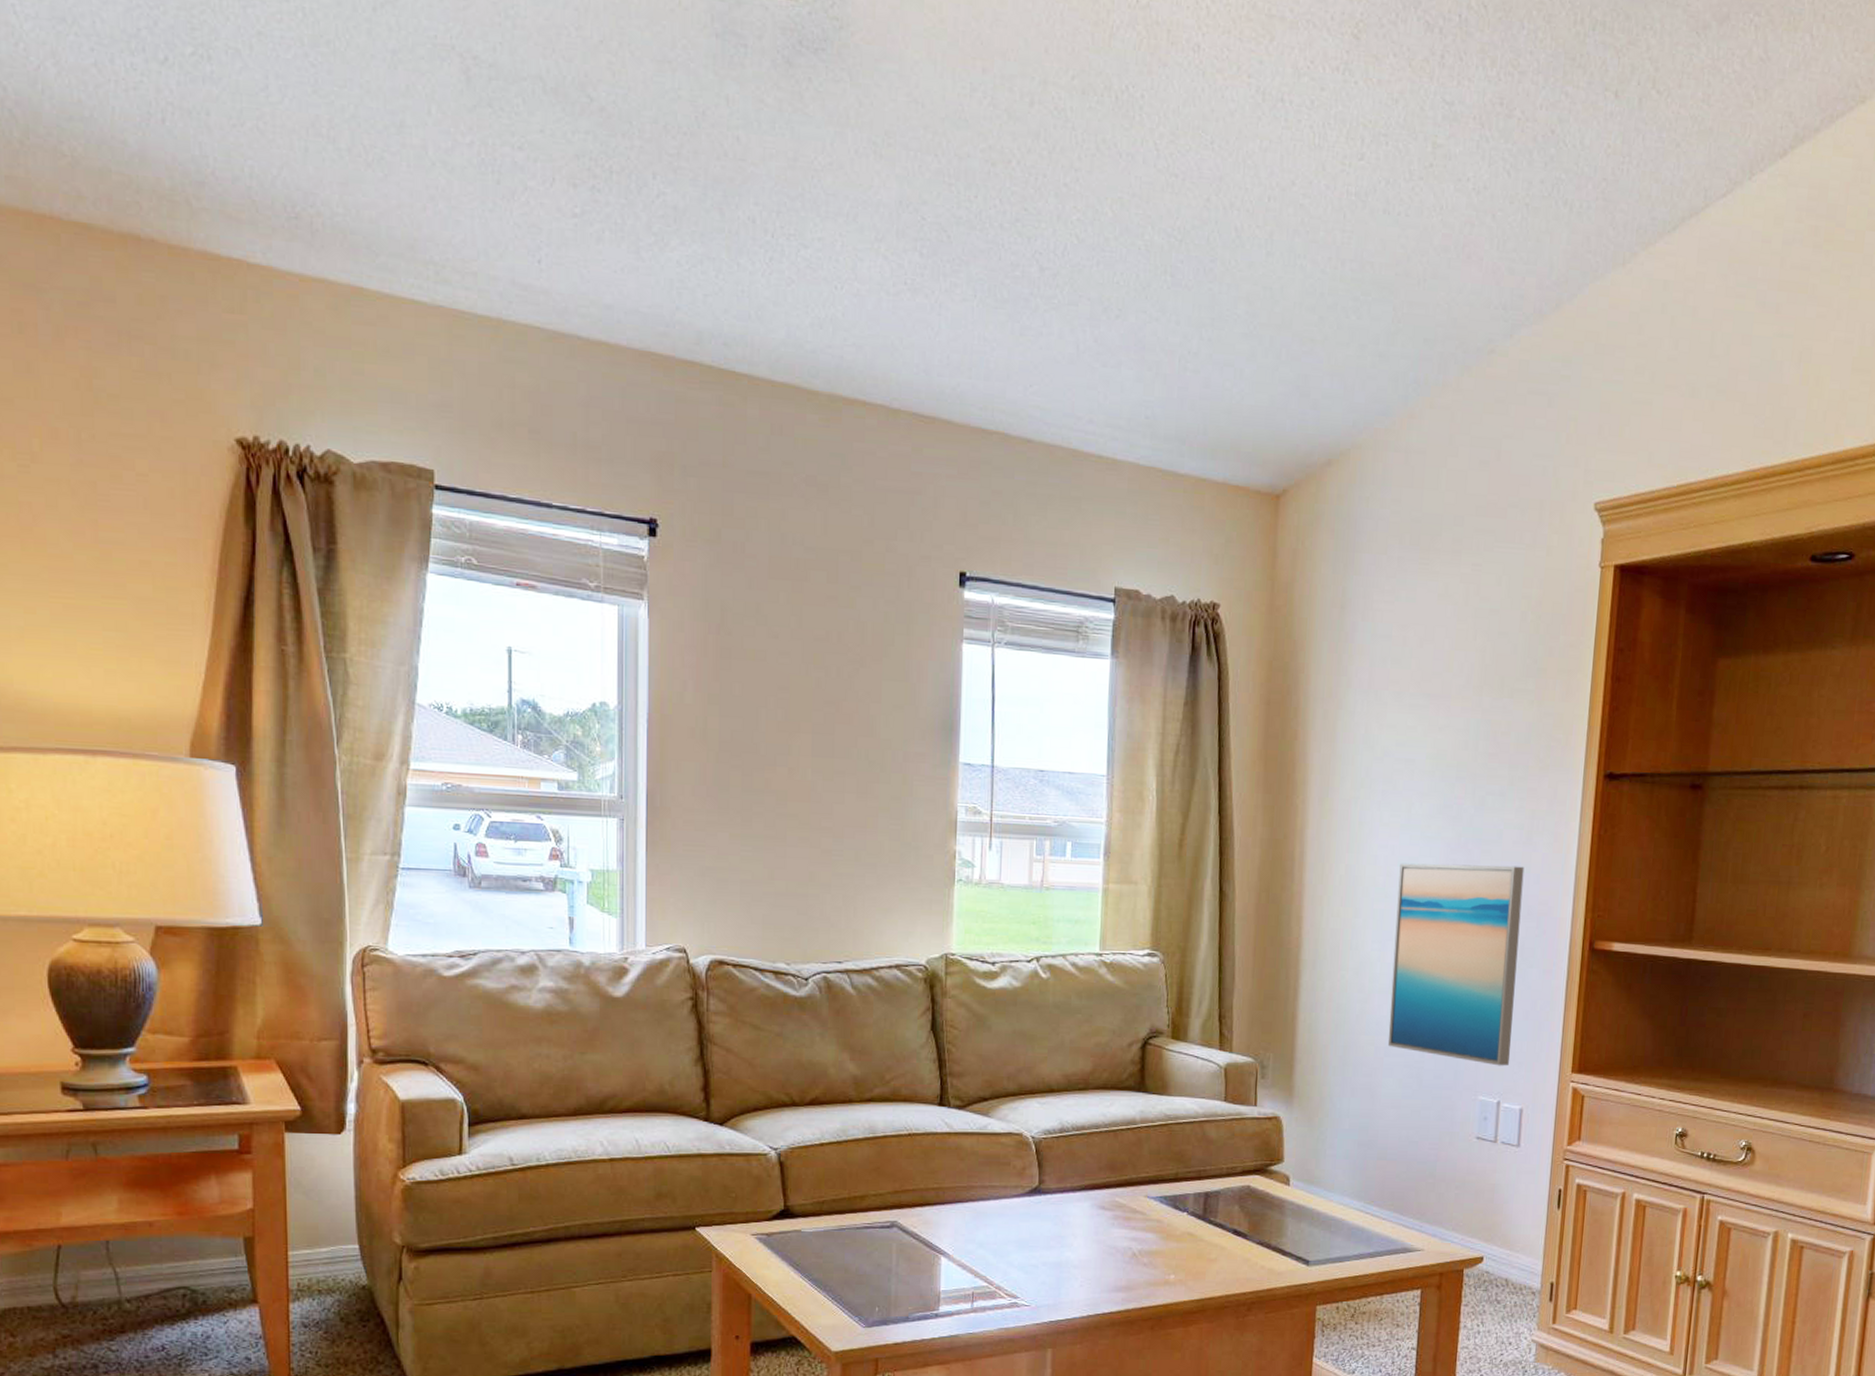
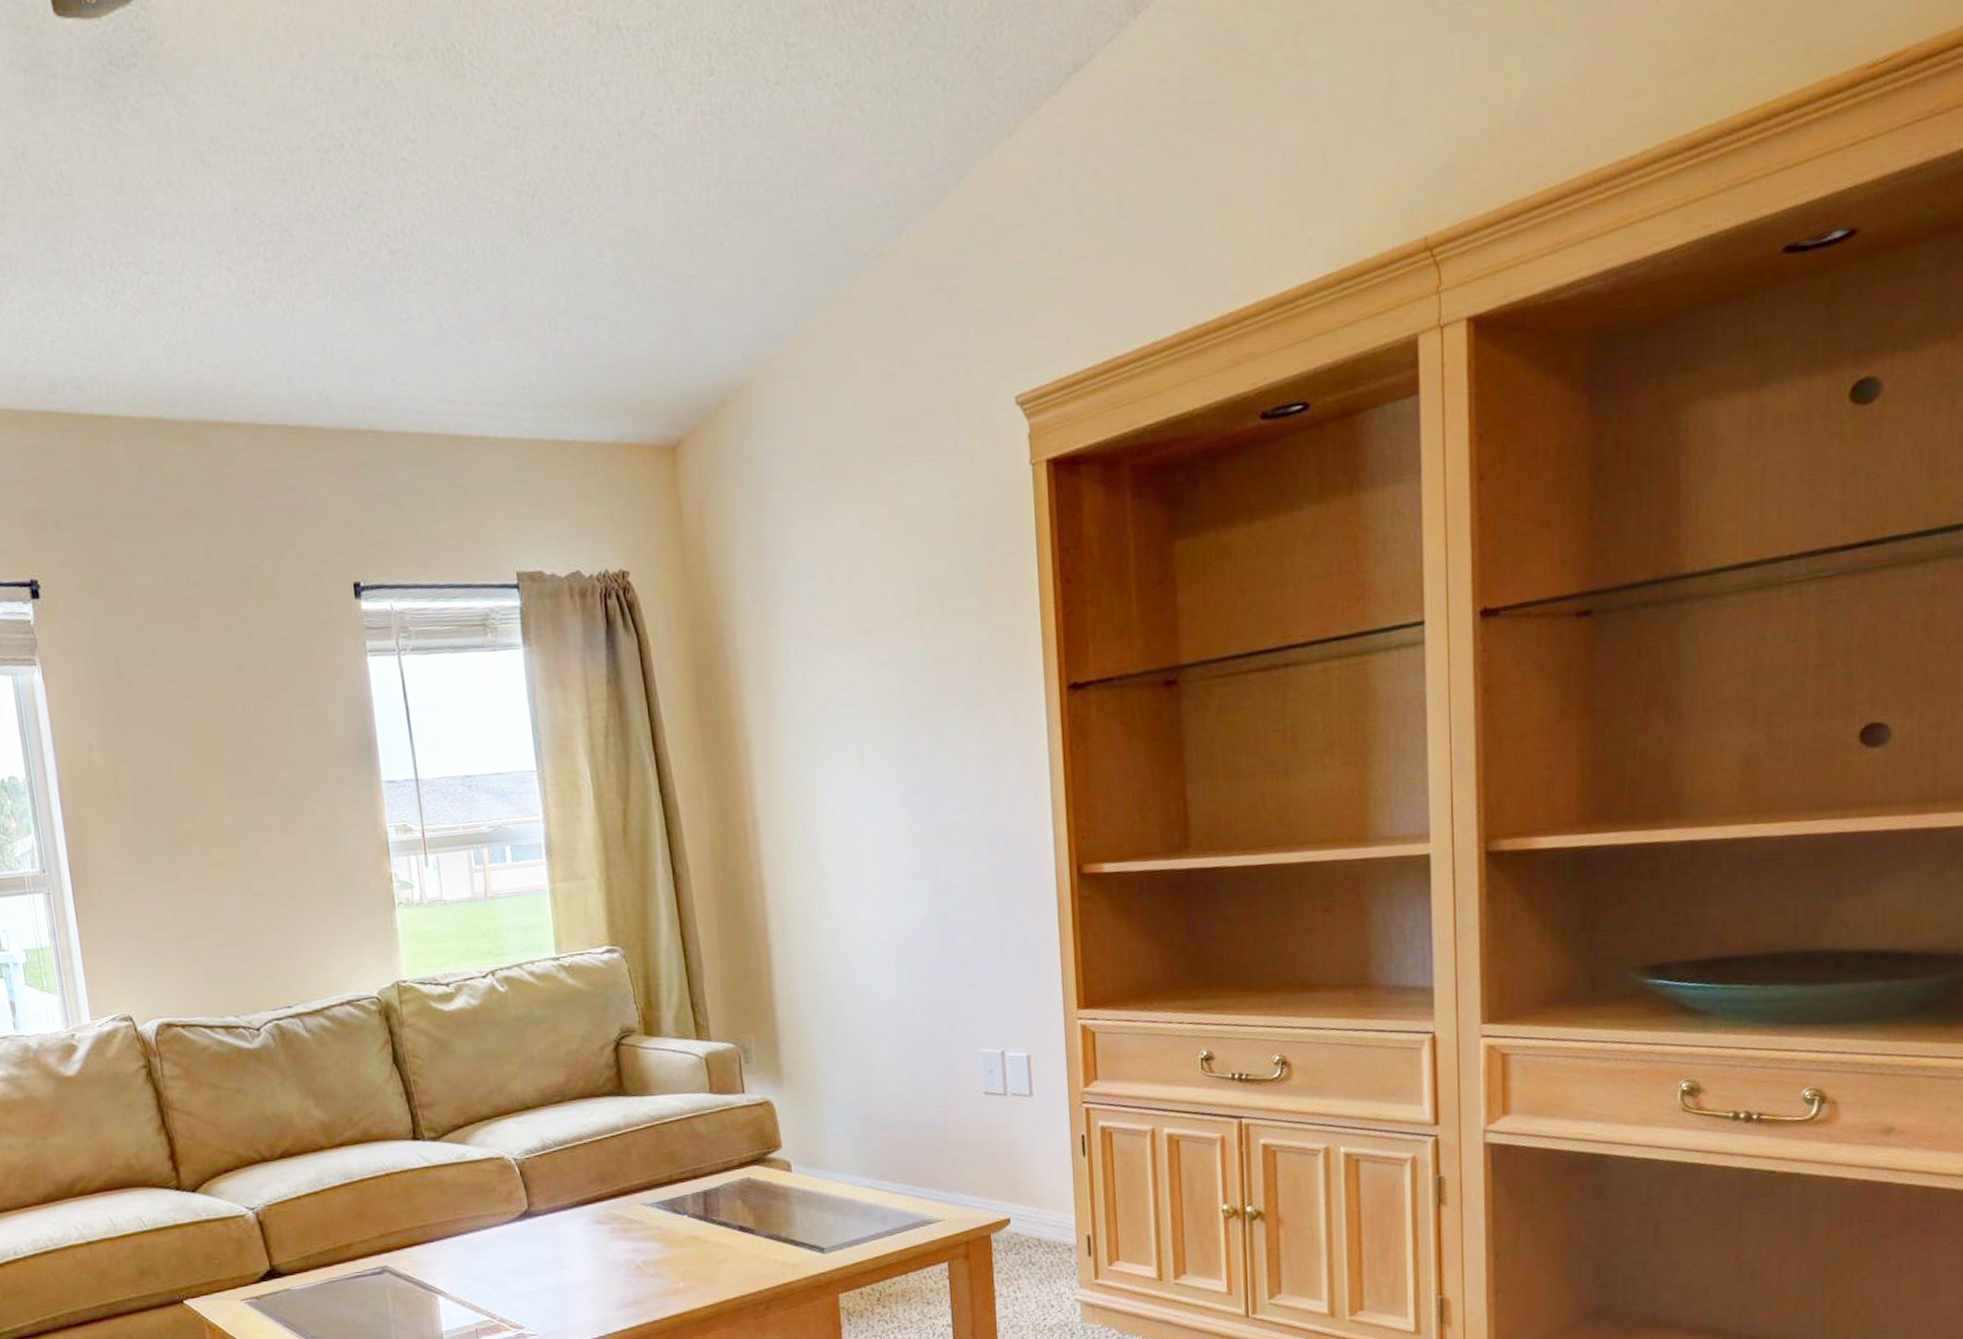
wall art: present [1387,863,1525,1066] -> none [860,797,1009,1014]

